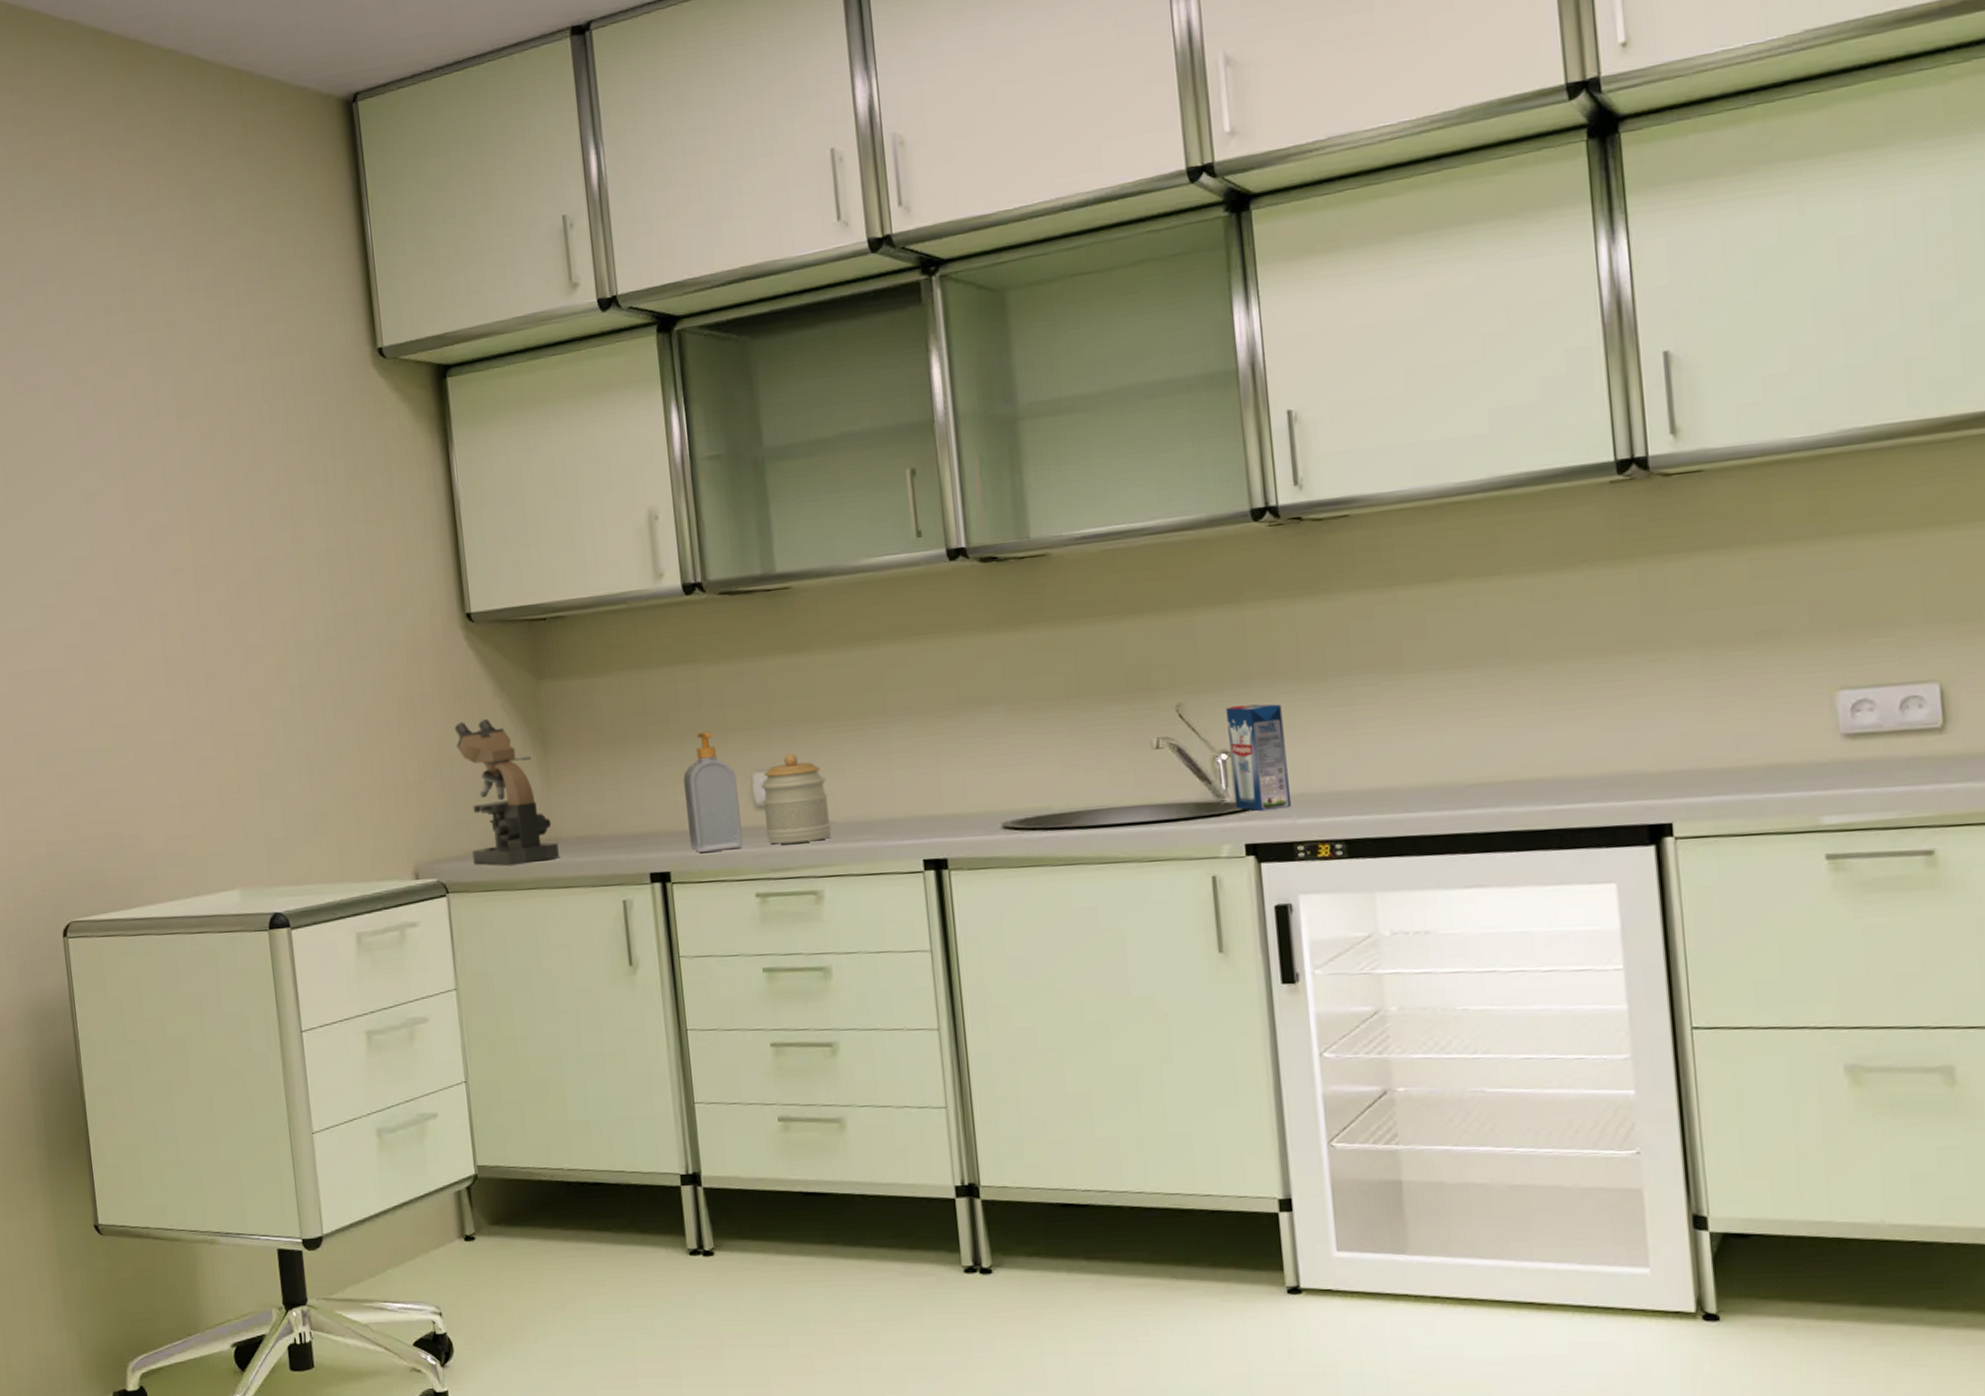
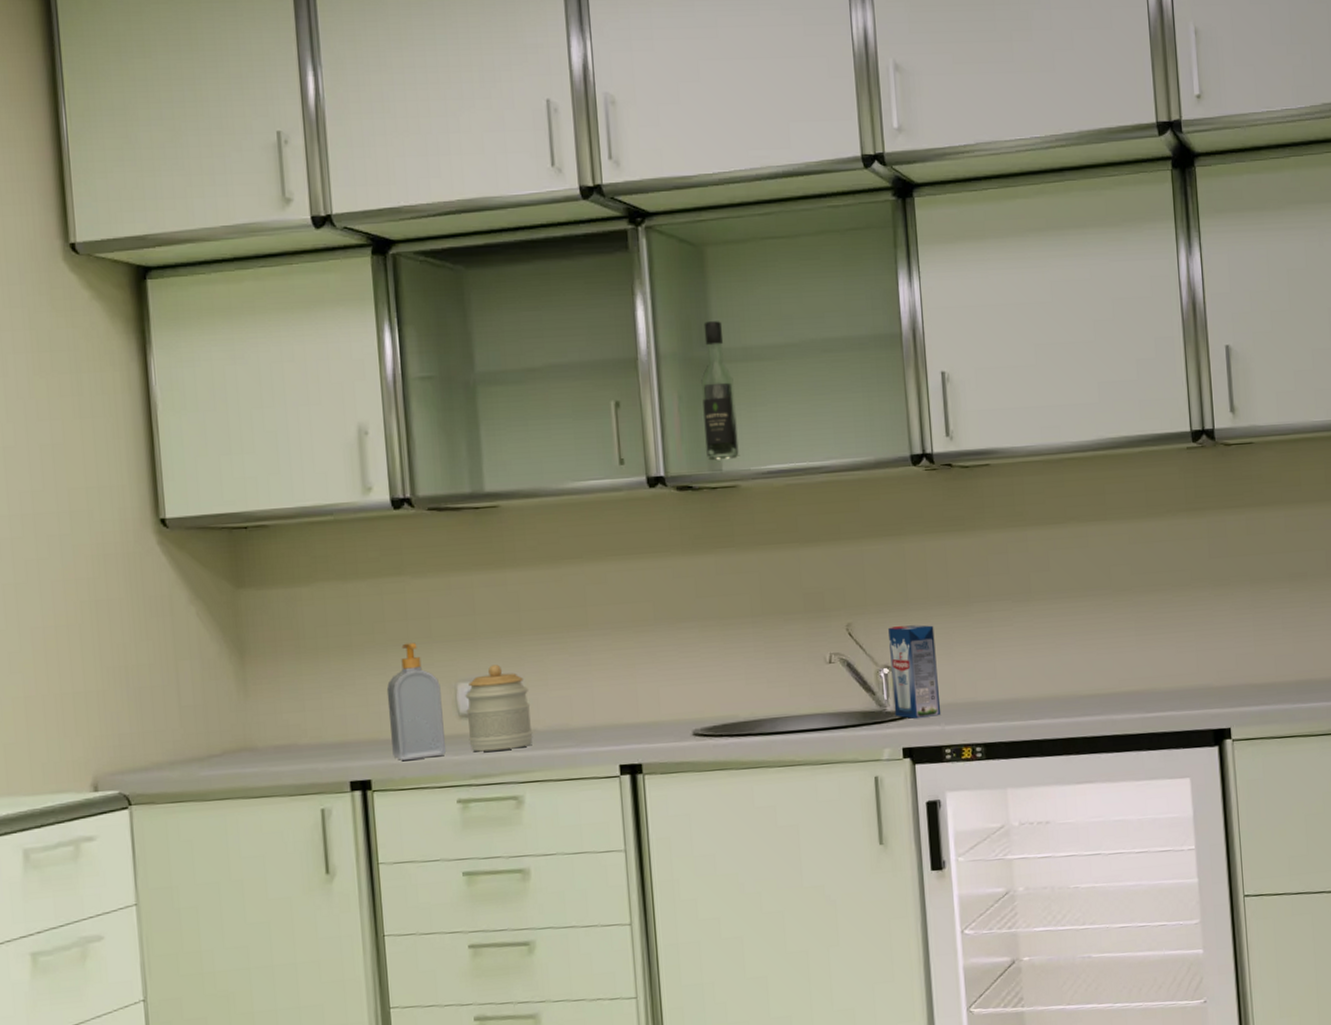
microscope: present [454,719,559,867] -> none [143,627,255,777]
bottle: none [1004,372,1049,527] -> present [701,321,739,461]

